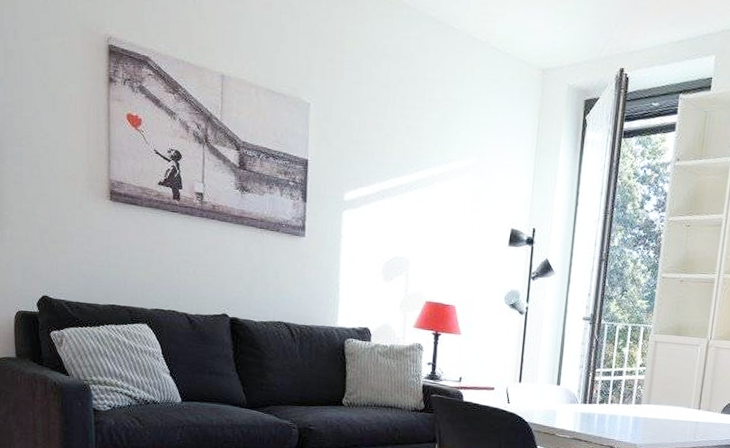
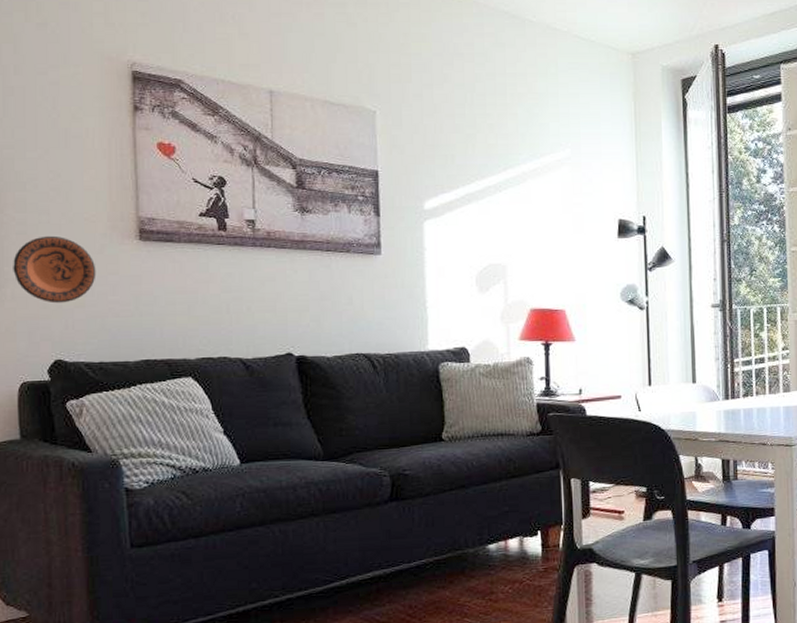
decorative plate: none [11,188,76,248] -> present [13,235,96,304]

